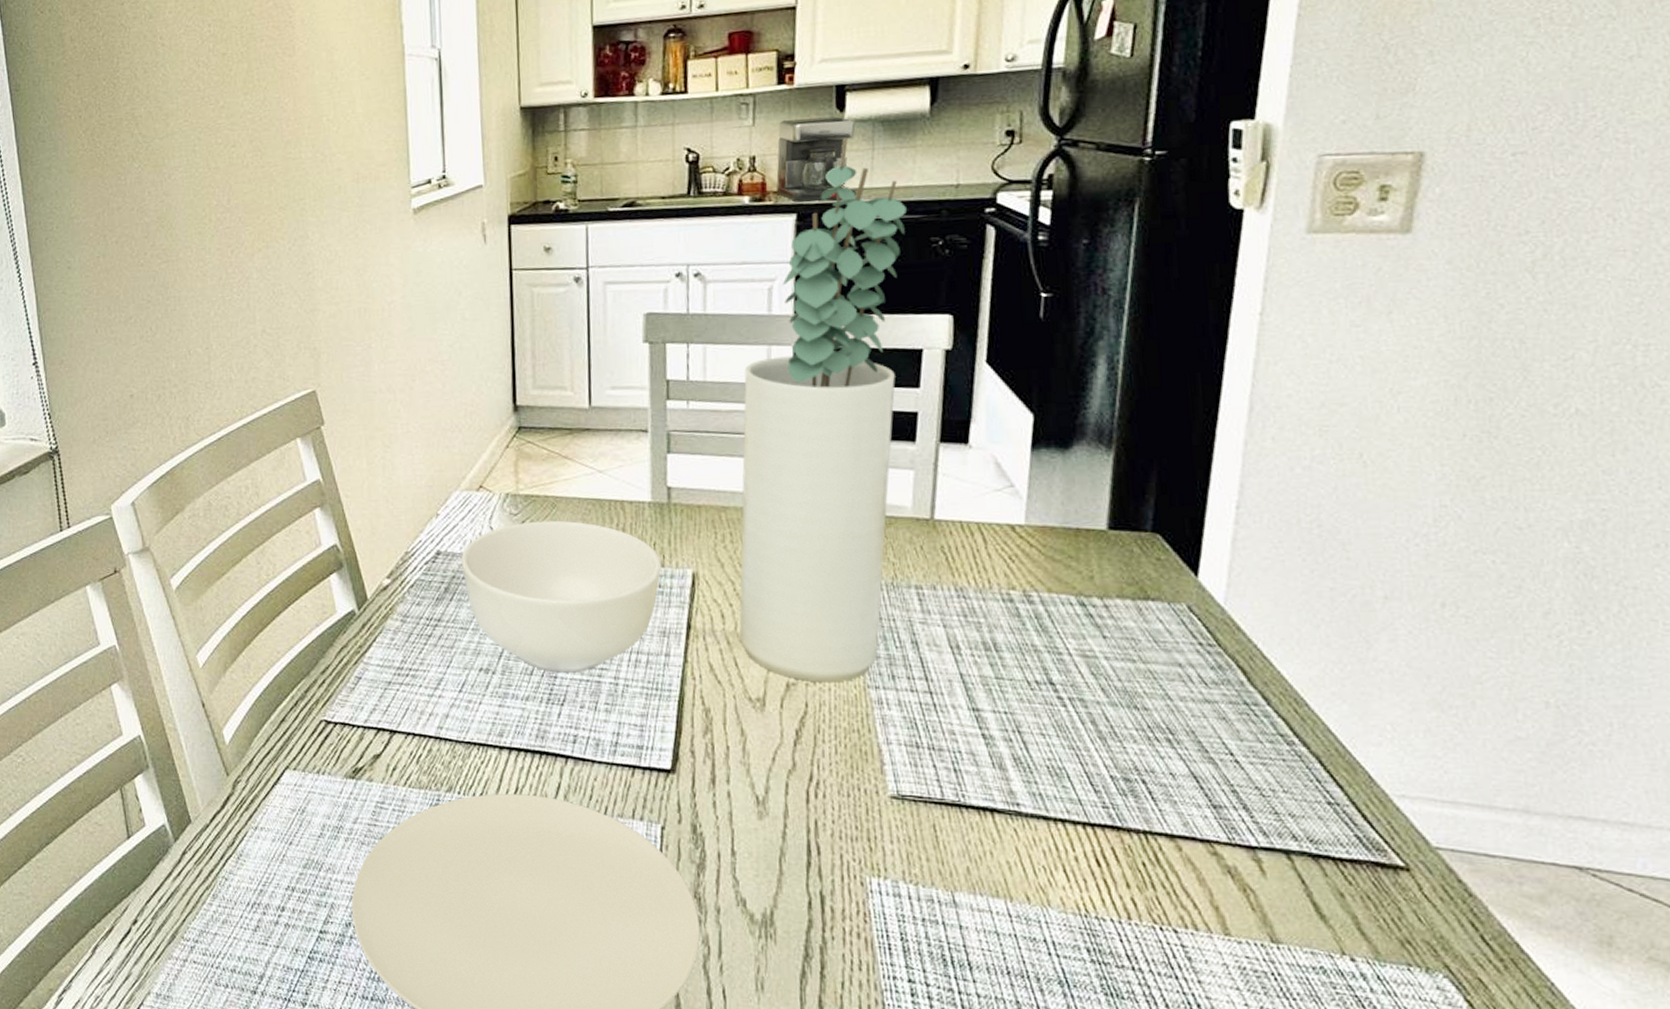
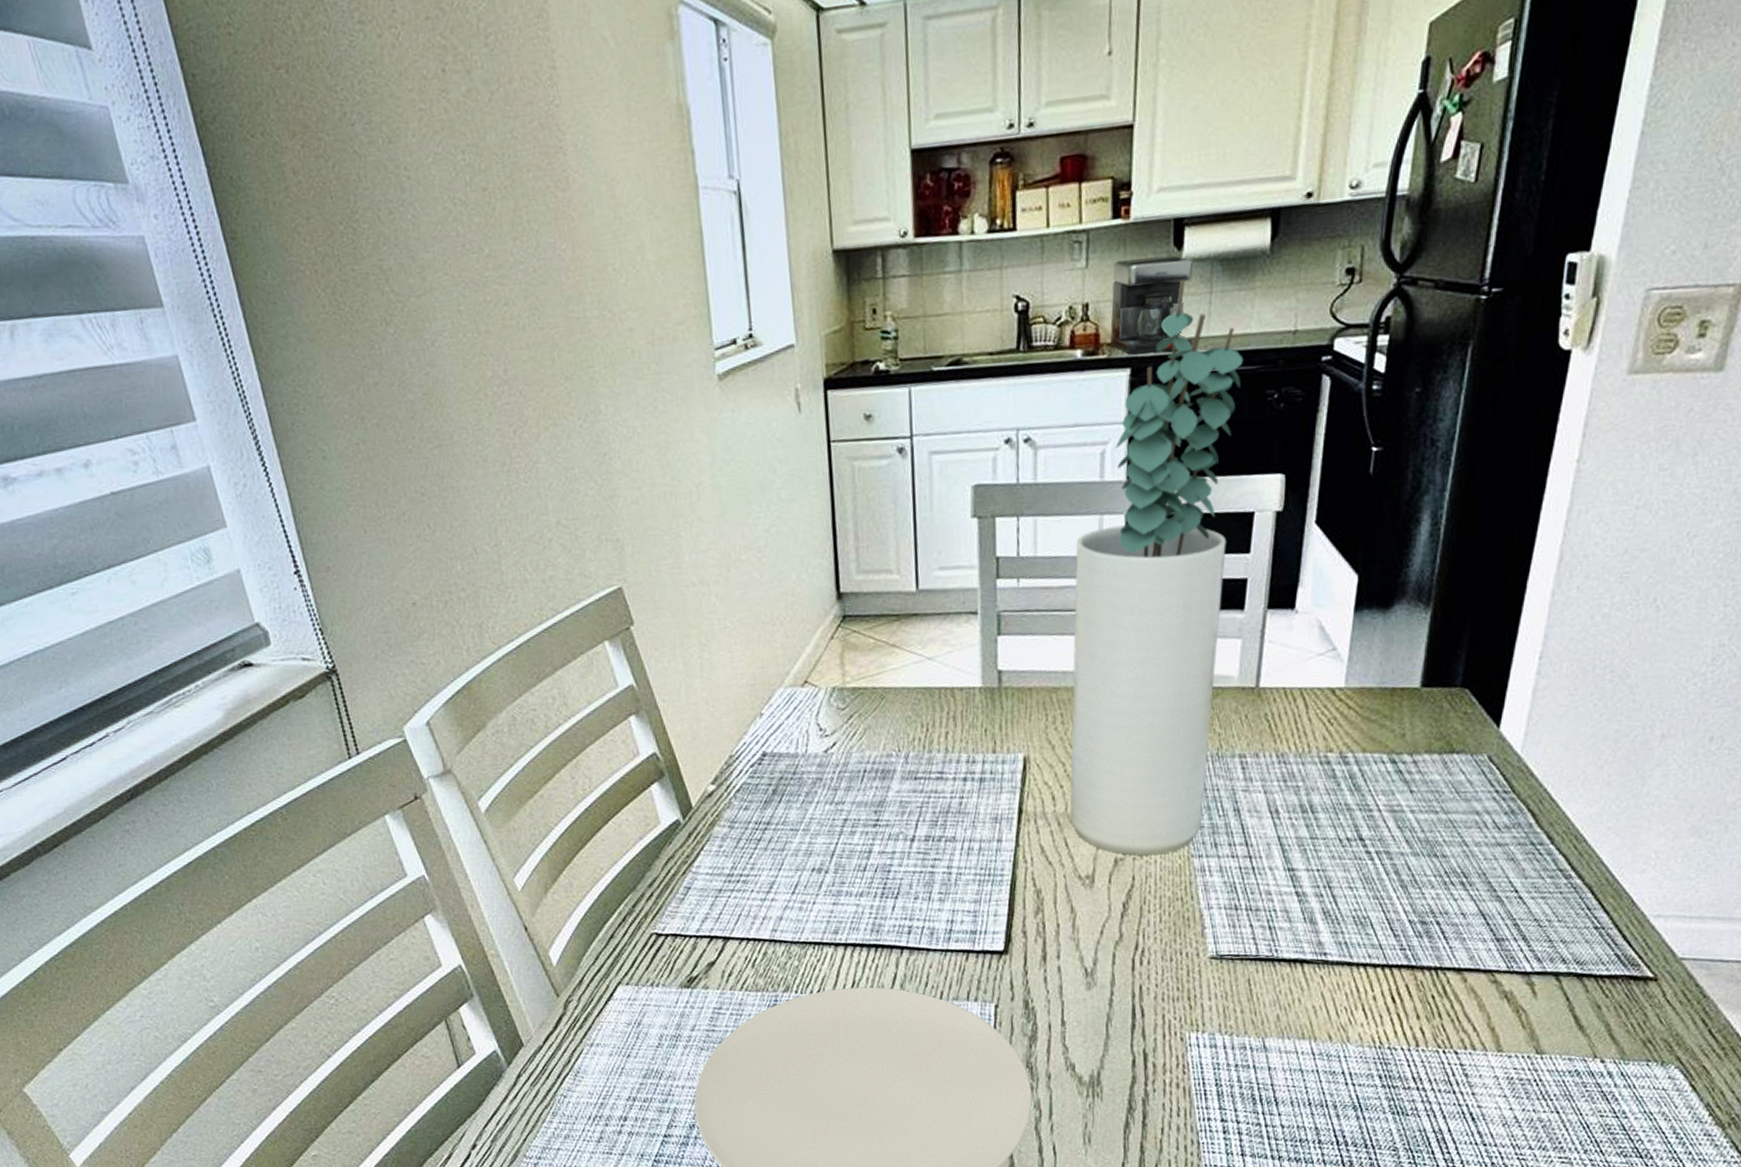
bowl: present [460,520,662,673] -> none [787,712,994,867]

